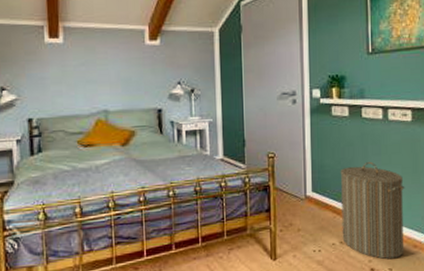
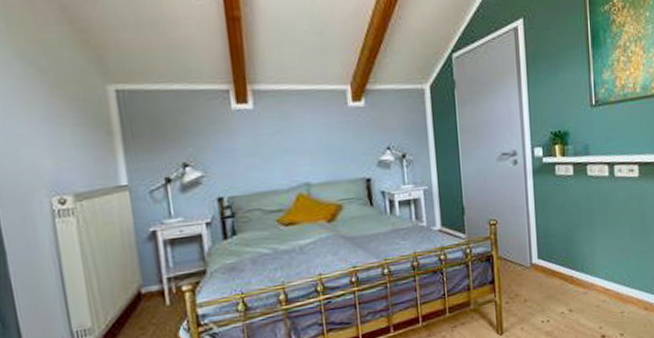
laundry hamper: present [340,161,405,260] -> none [566,222,634,325]

